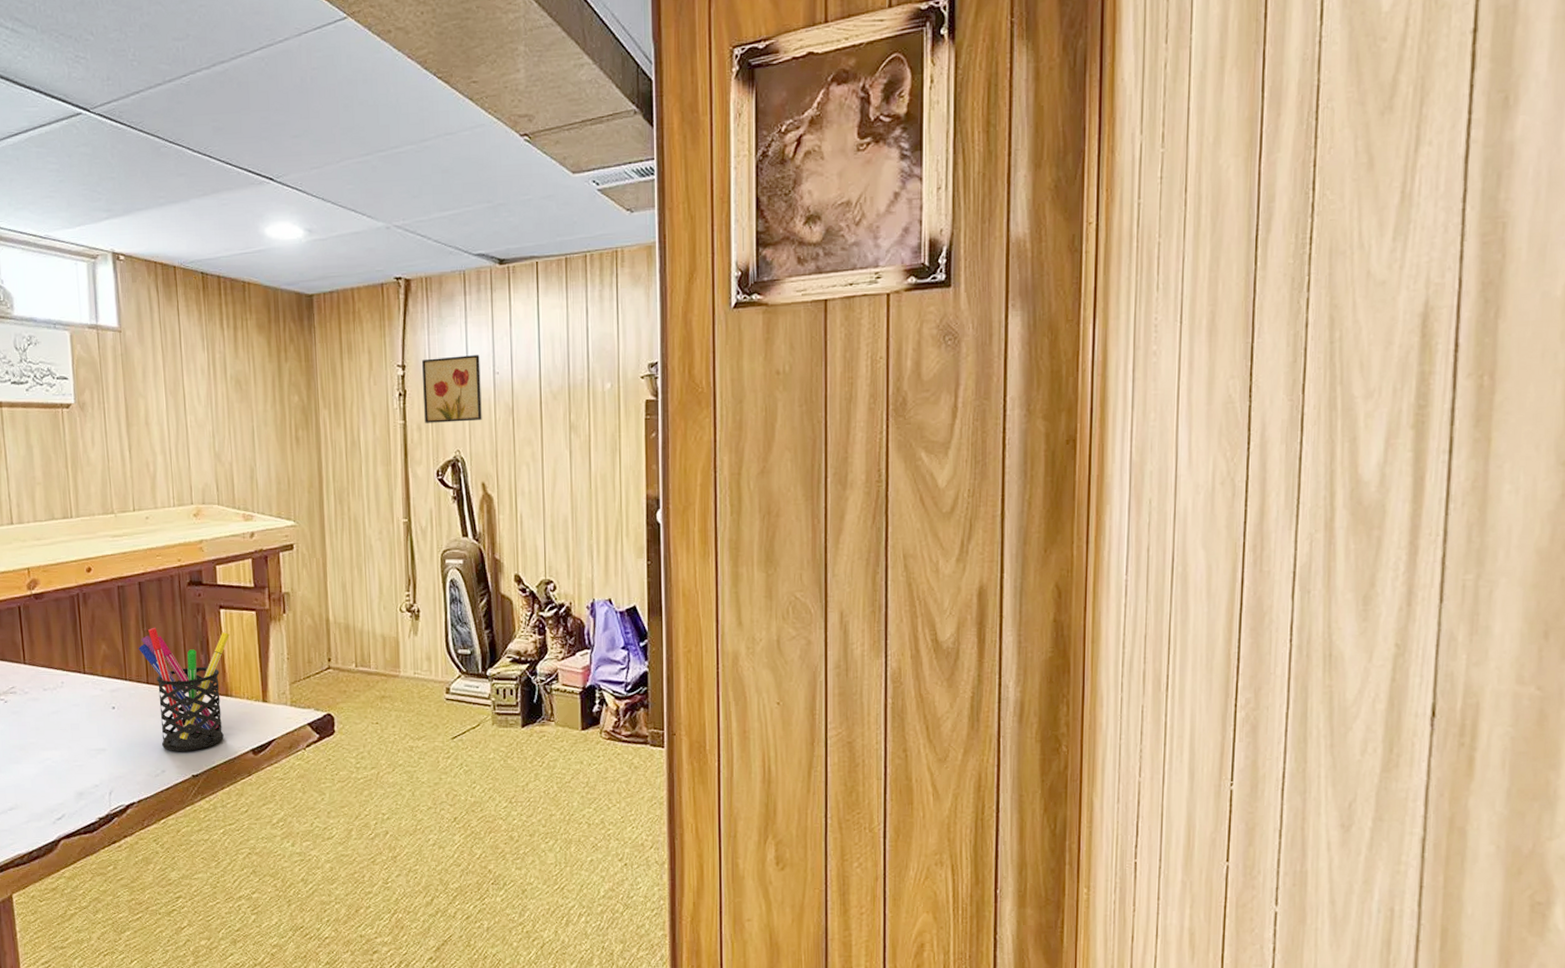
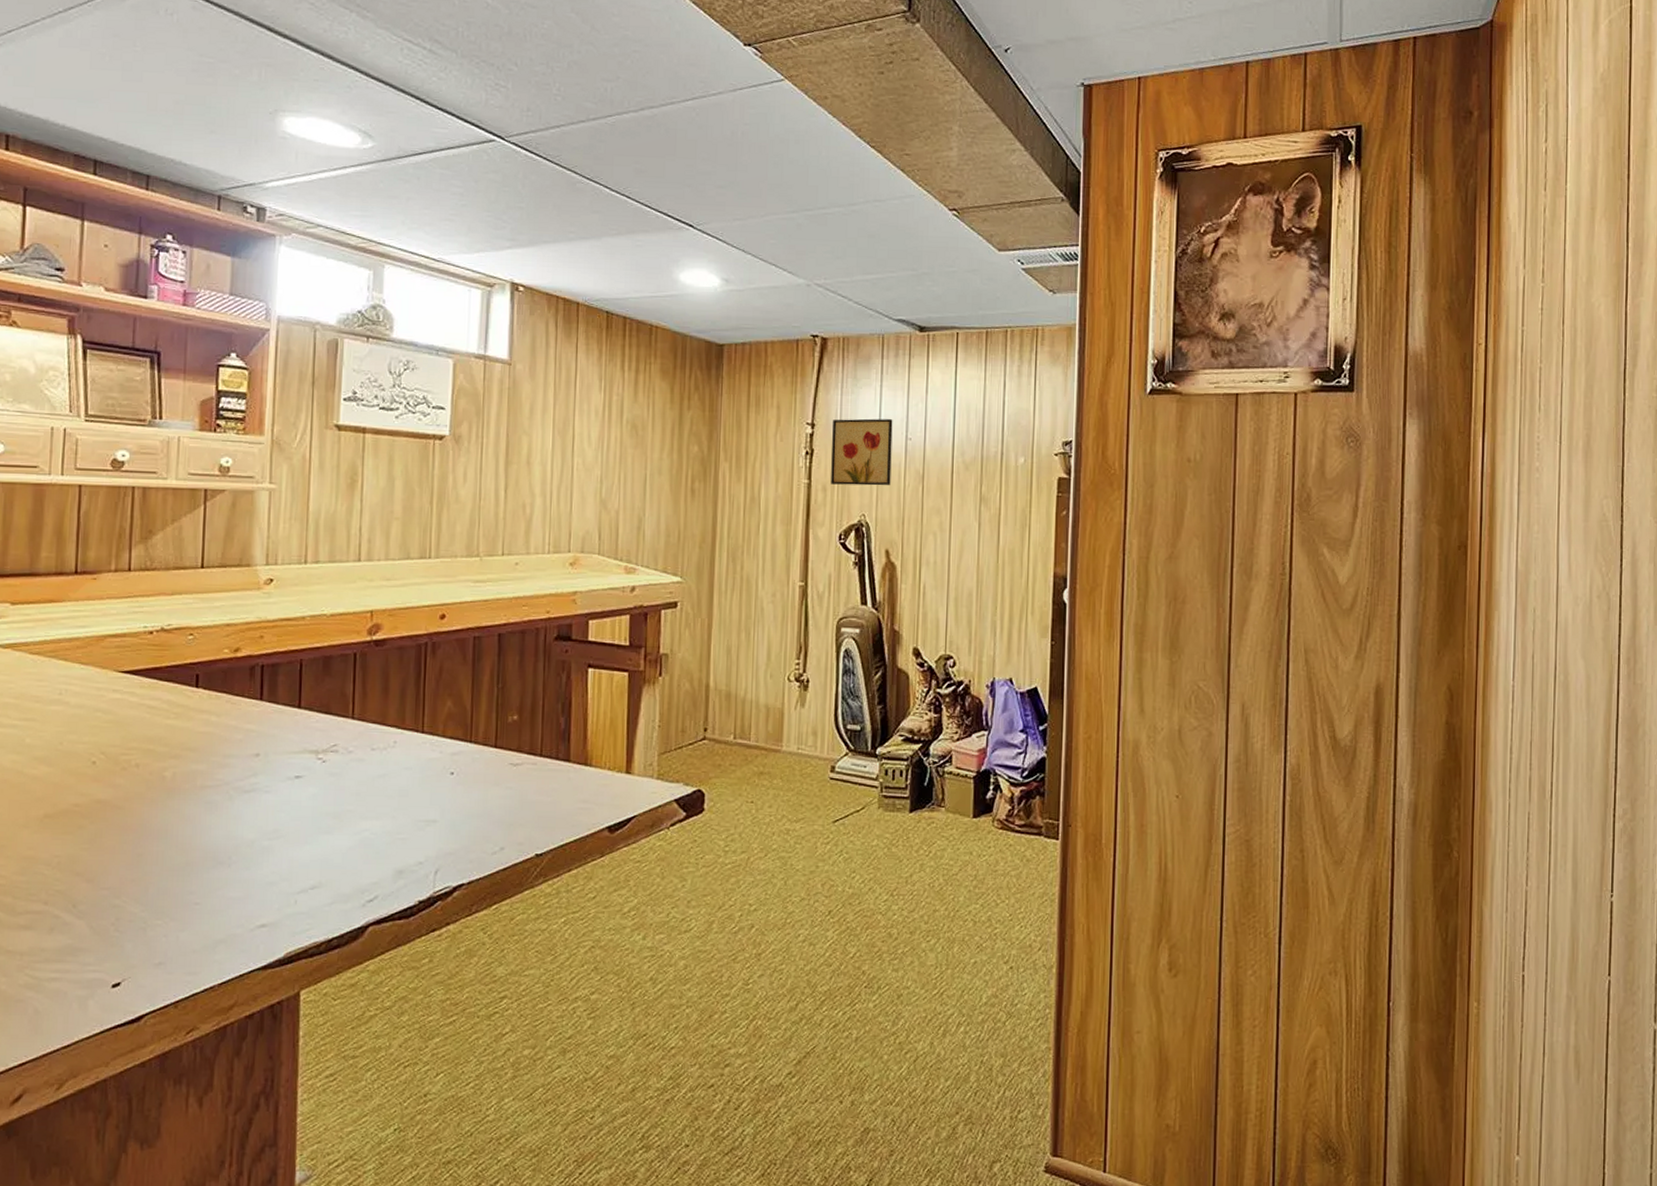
pen holder: present [138,628,230,751] -> none [489,685,596,826]

